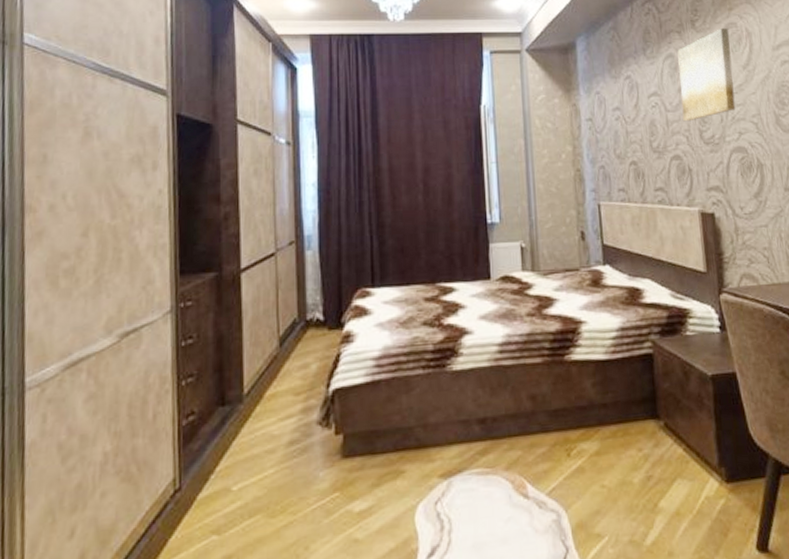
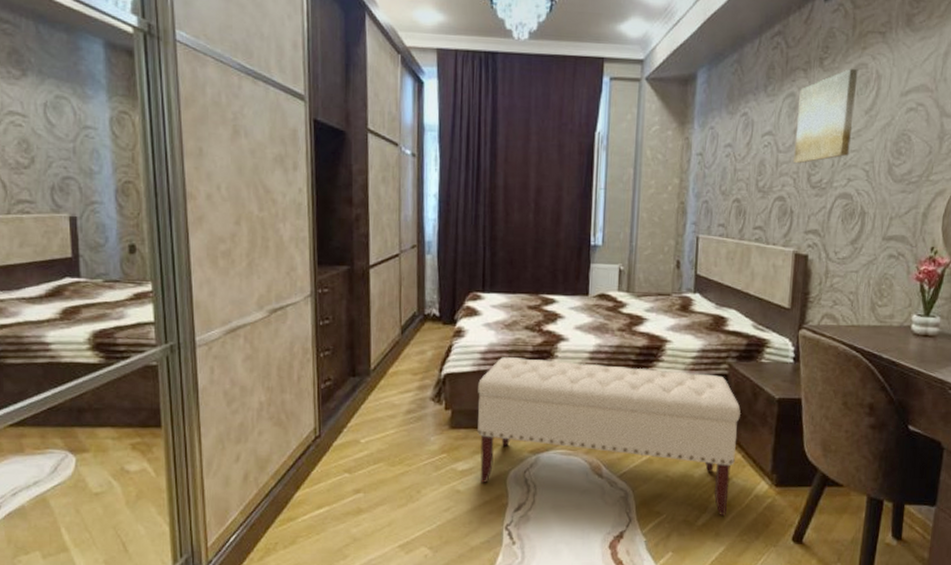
bench: none [373,355,678,529] -> present [476,357,741,515]

